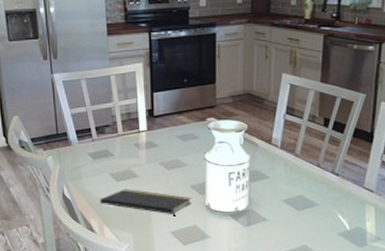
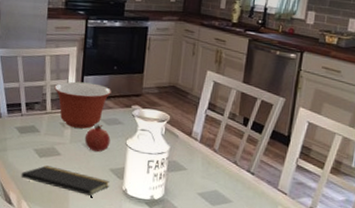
mixing bowl: none [123,99,184,147] -> present [54,81,111,129]
fruit: none [161,142,188,169] -> present [84,125,111,152]

